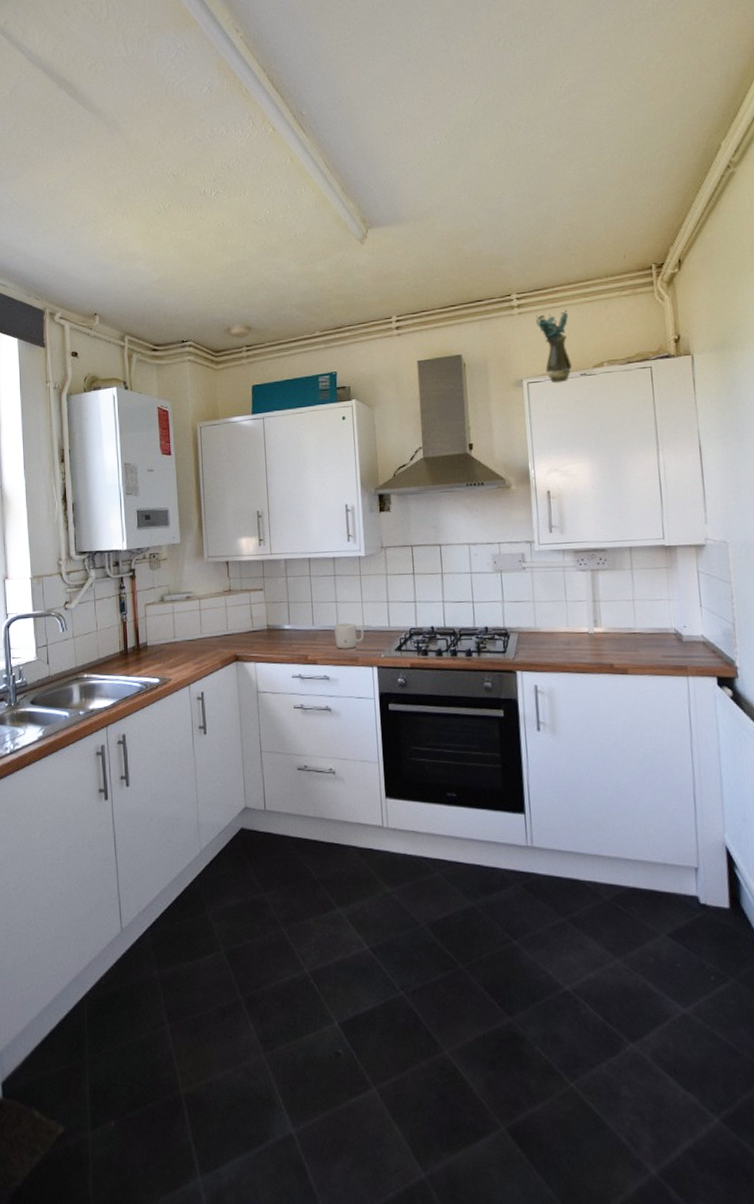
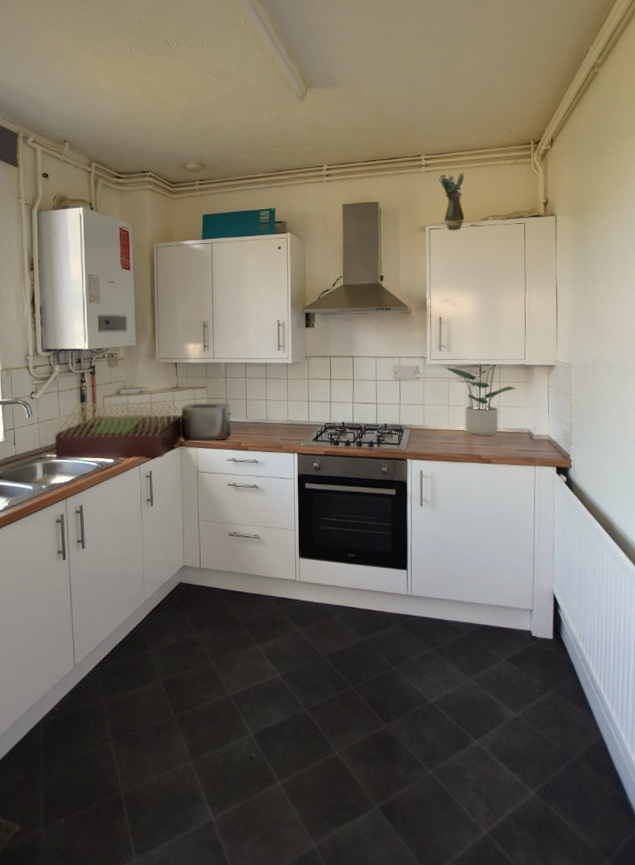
dish rack: none [92,607,239,680] -> present [54,400,183,459]
toaster: none [235,607,296,656] -> present [181,403,233,442]
mug: present [334,622,365,649] -> none [264,417,289,439]
potted plant: none [559,545,655,639] -> present [445,363,517,436]

